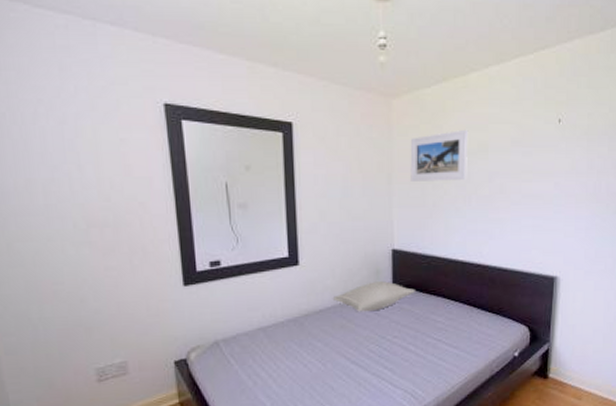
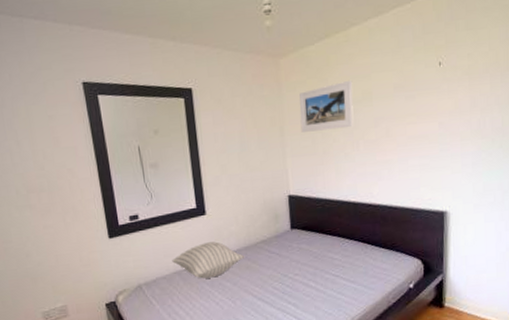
pillow: none [256,296,340,337] -> present [172,241,245,279]
pillow: present [332,281,415,312] -> none [237,224,312,254]

